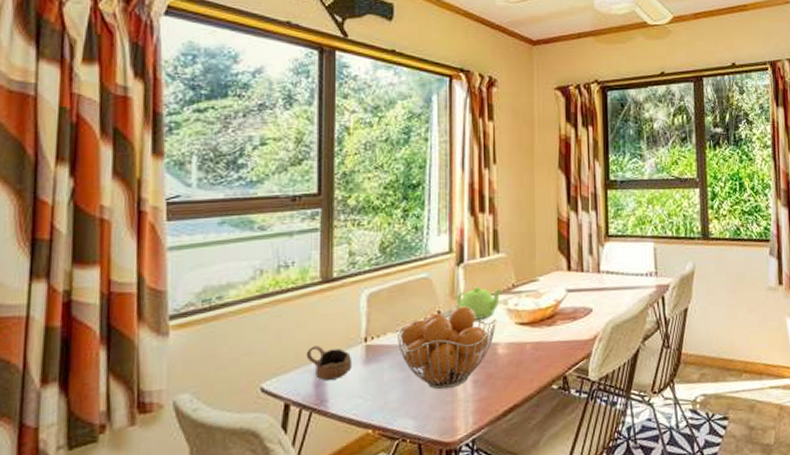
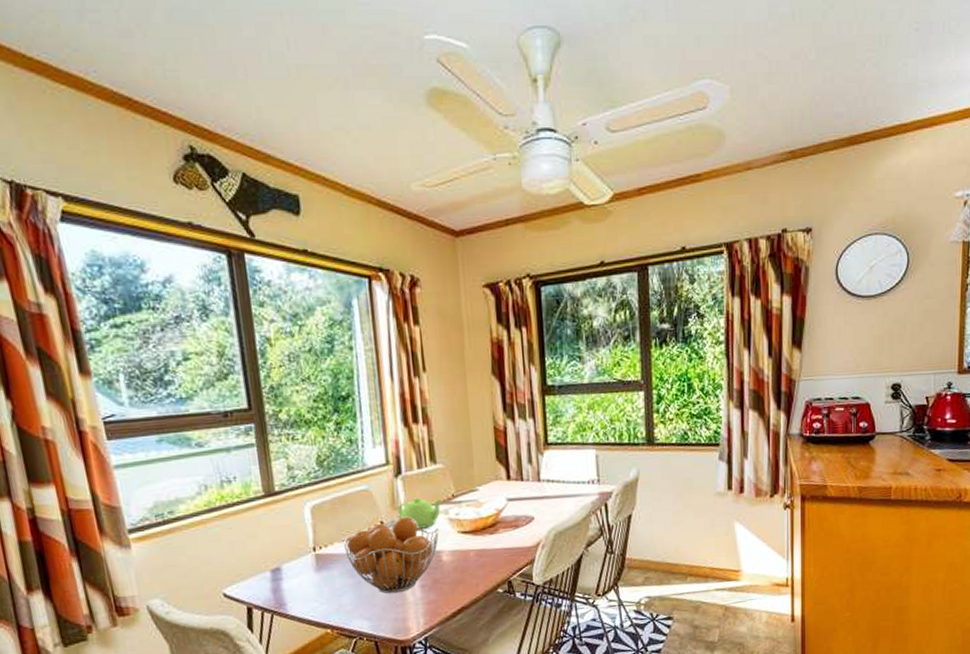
cup: present [306,346,353,381] -> none [260,555,305,587]

